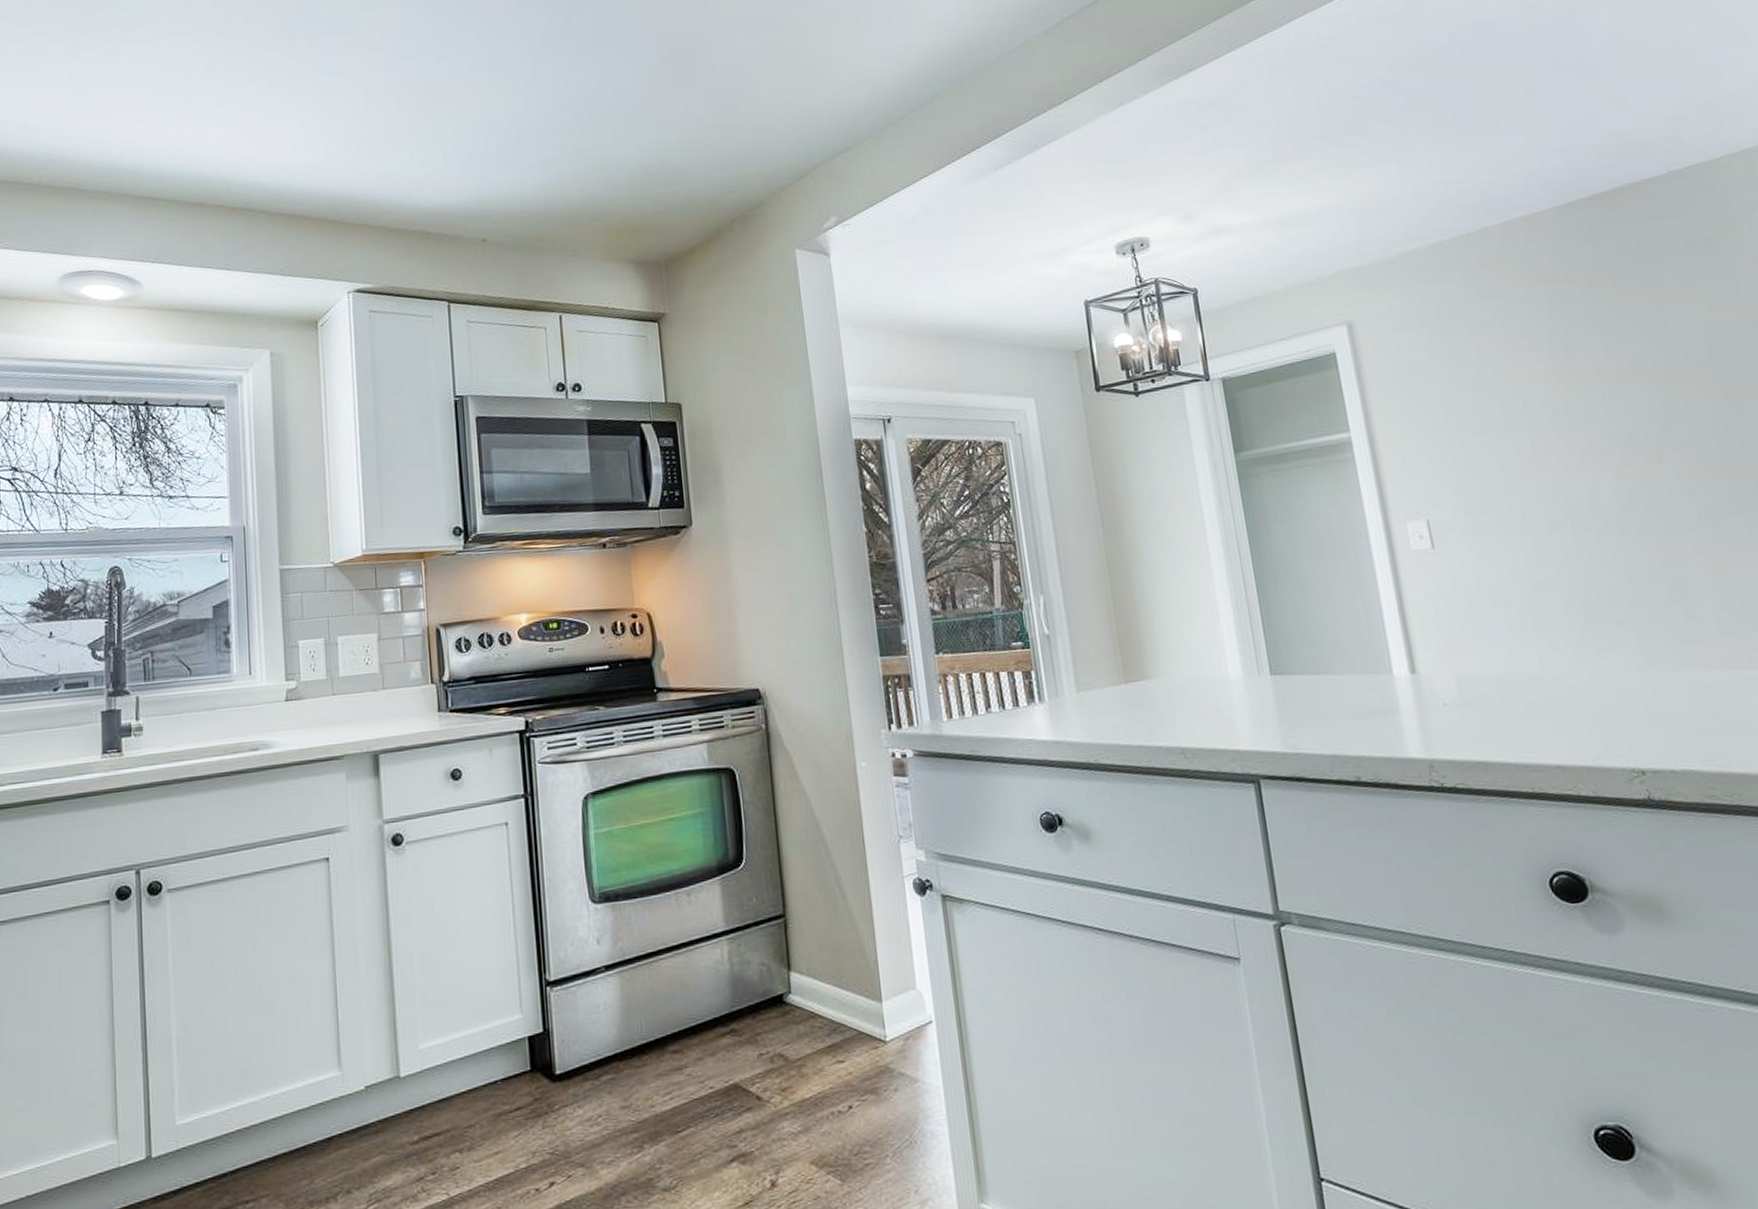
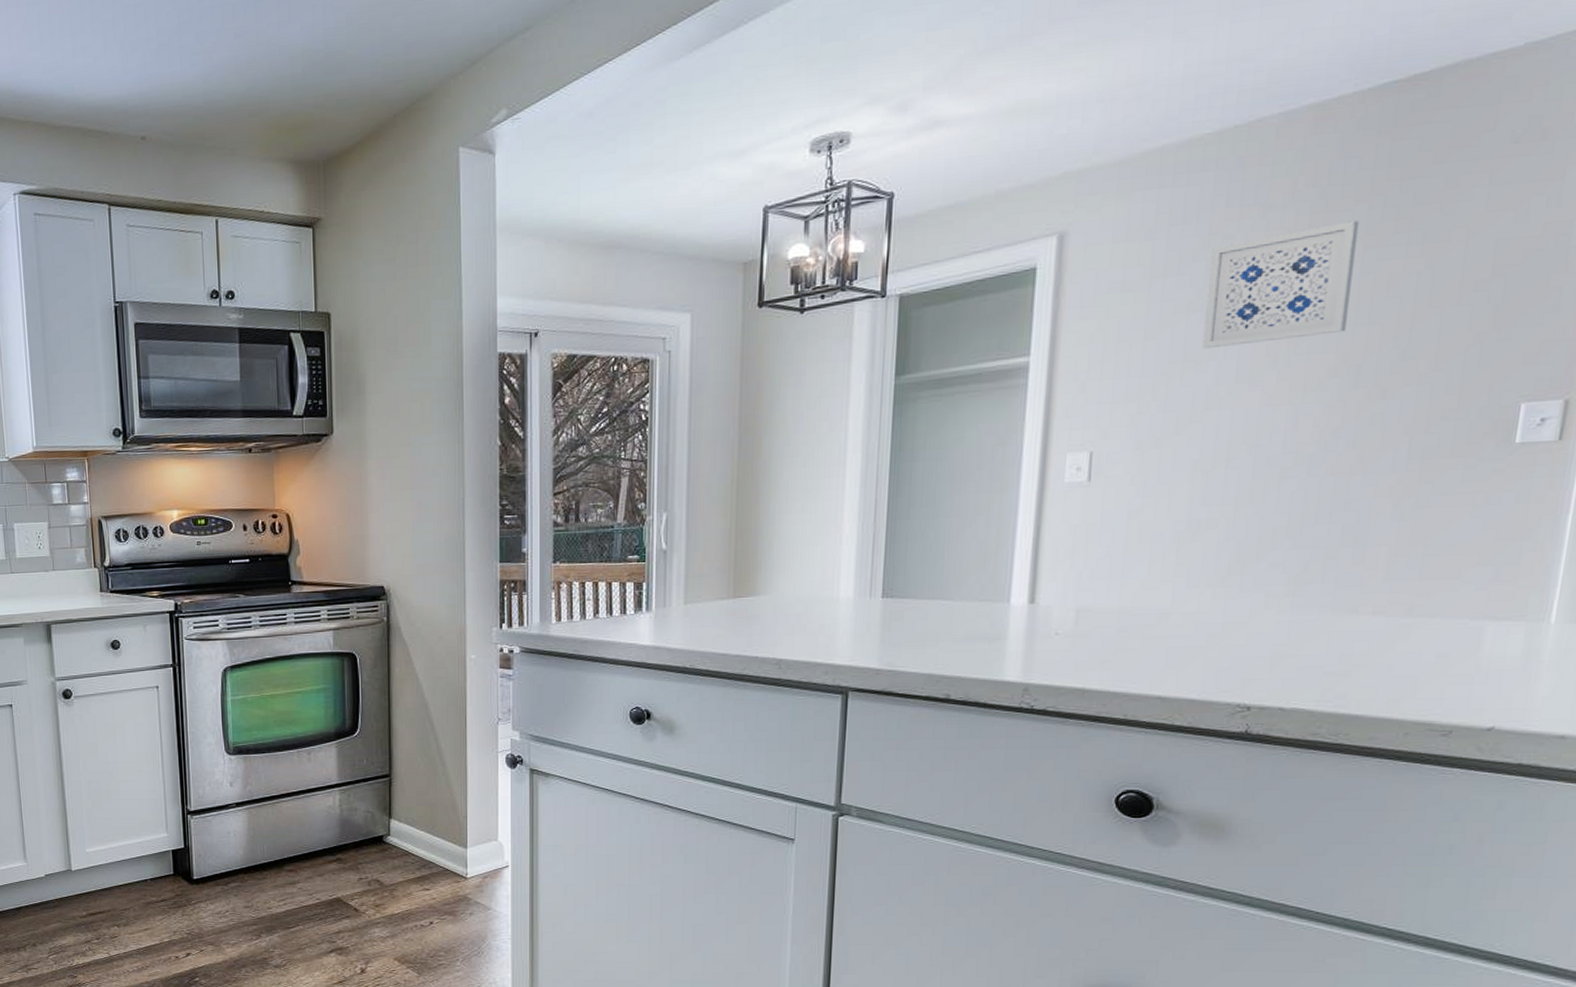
wall art: none [1479,310,1610,423] -> present [1202,220,1359,349]

